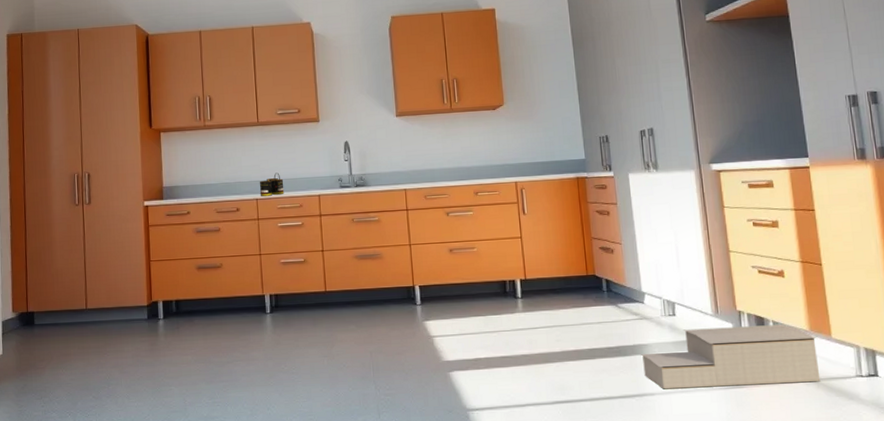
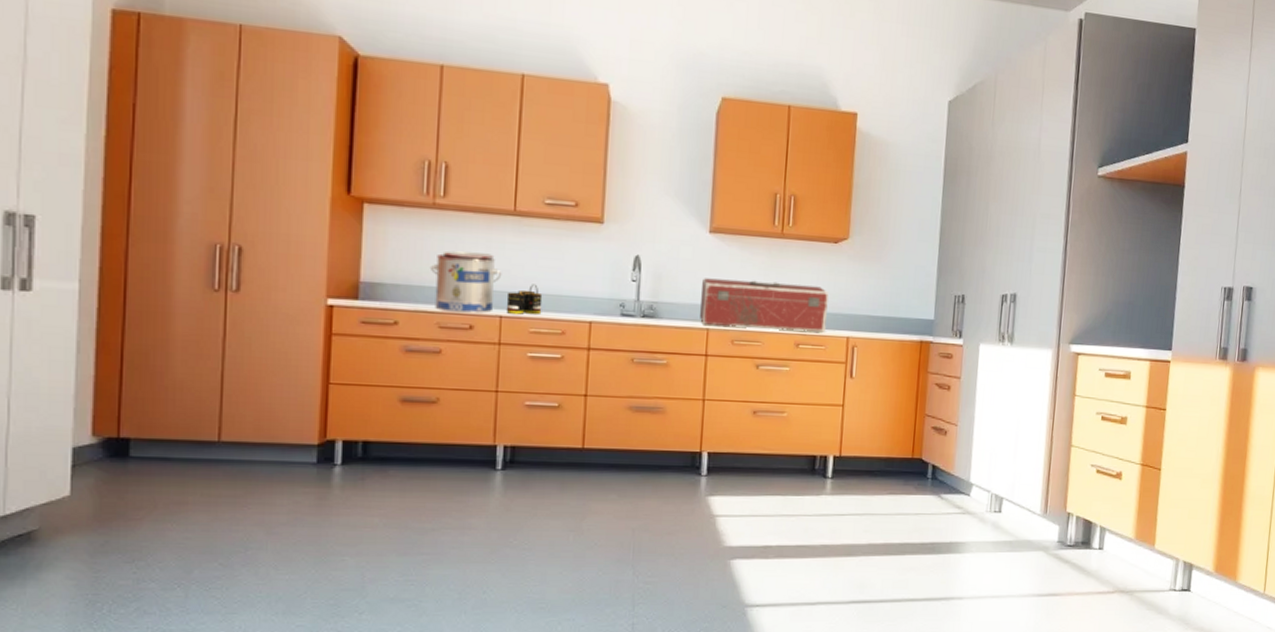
paint can: none [206,155,255,201] -> present [429,251,502,314]
toolbox: none [396,145,497,187] -> present [699,278,829,334]
step stool: present [640,324,821,389] -> none [955,529,1140,594]

